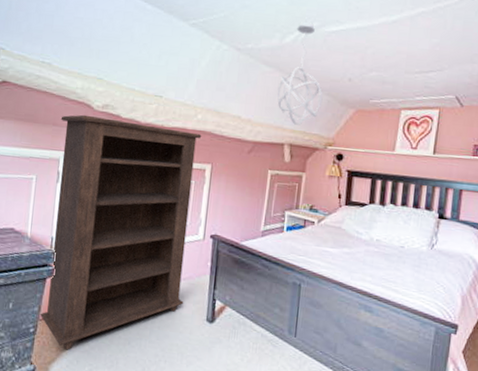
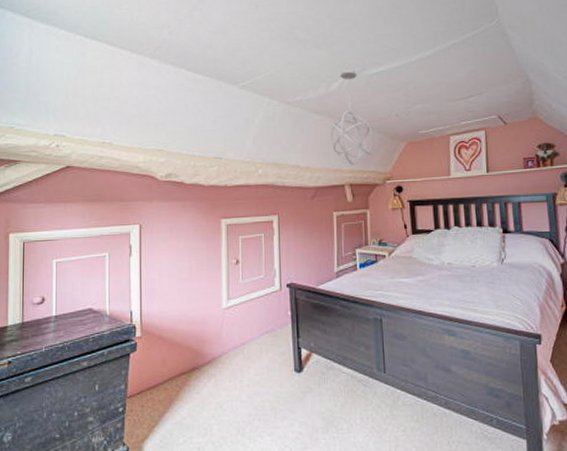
bookshelf: present [40,114,202,350] -> none [127,186,270,425]

